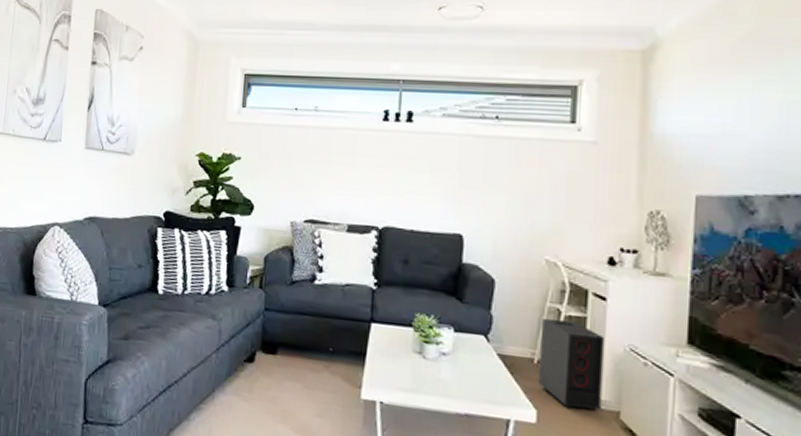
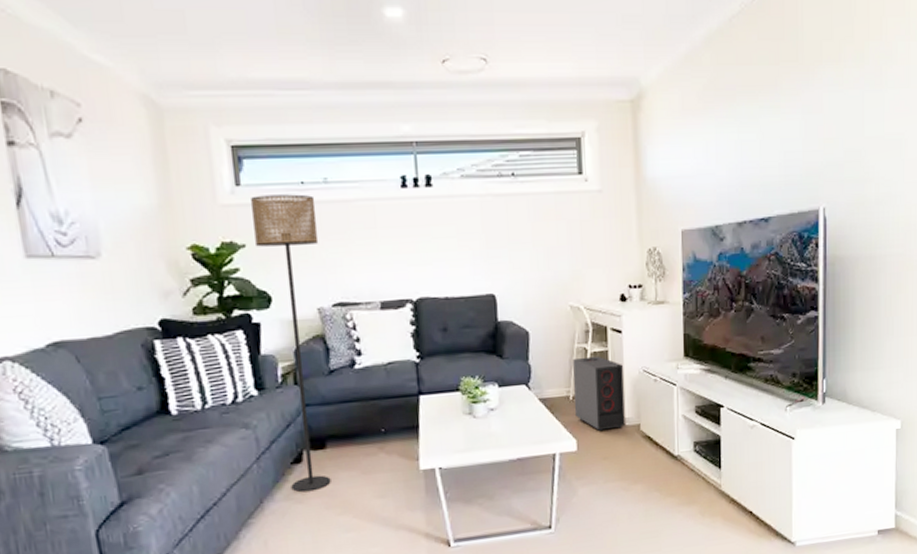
floor lamp: none [240,117,305,393] -> present [249,194,331,493]

